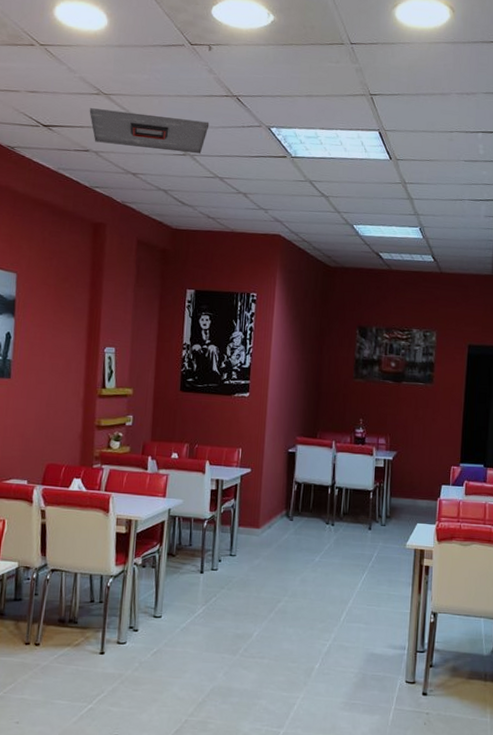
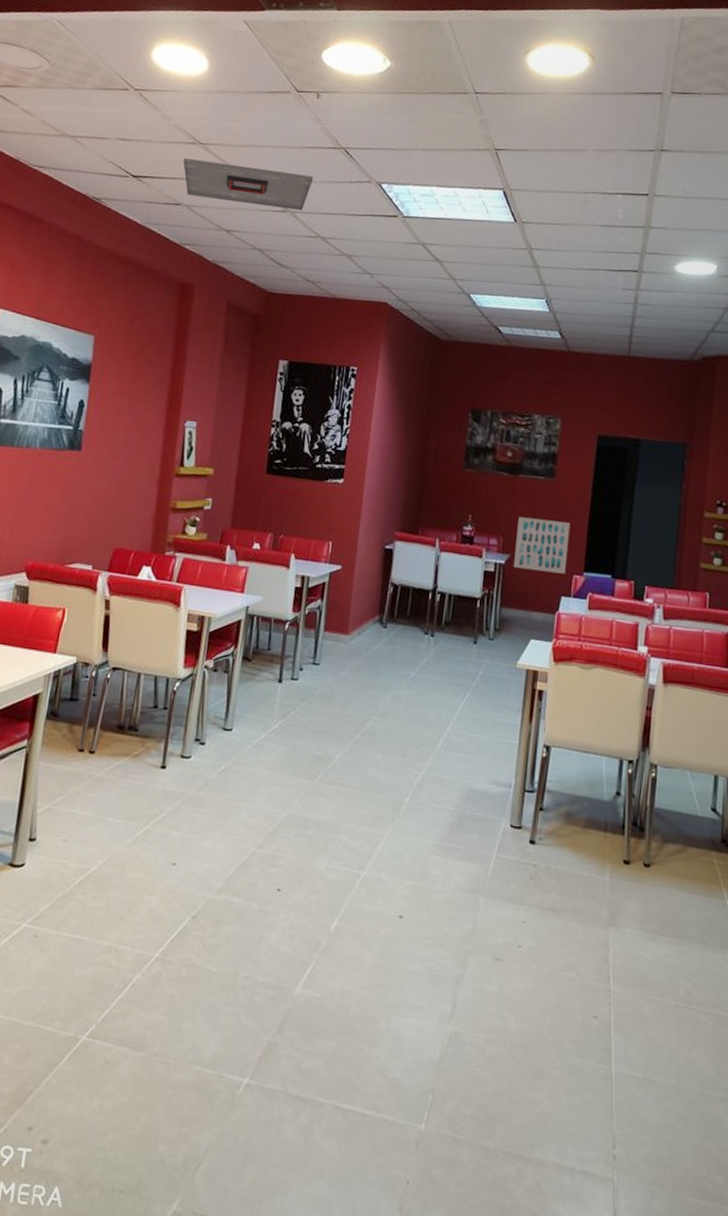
wall art: none [400,418,448,466] -> present [514,517,571,574]

